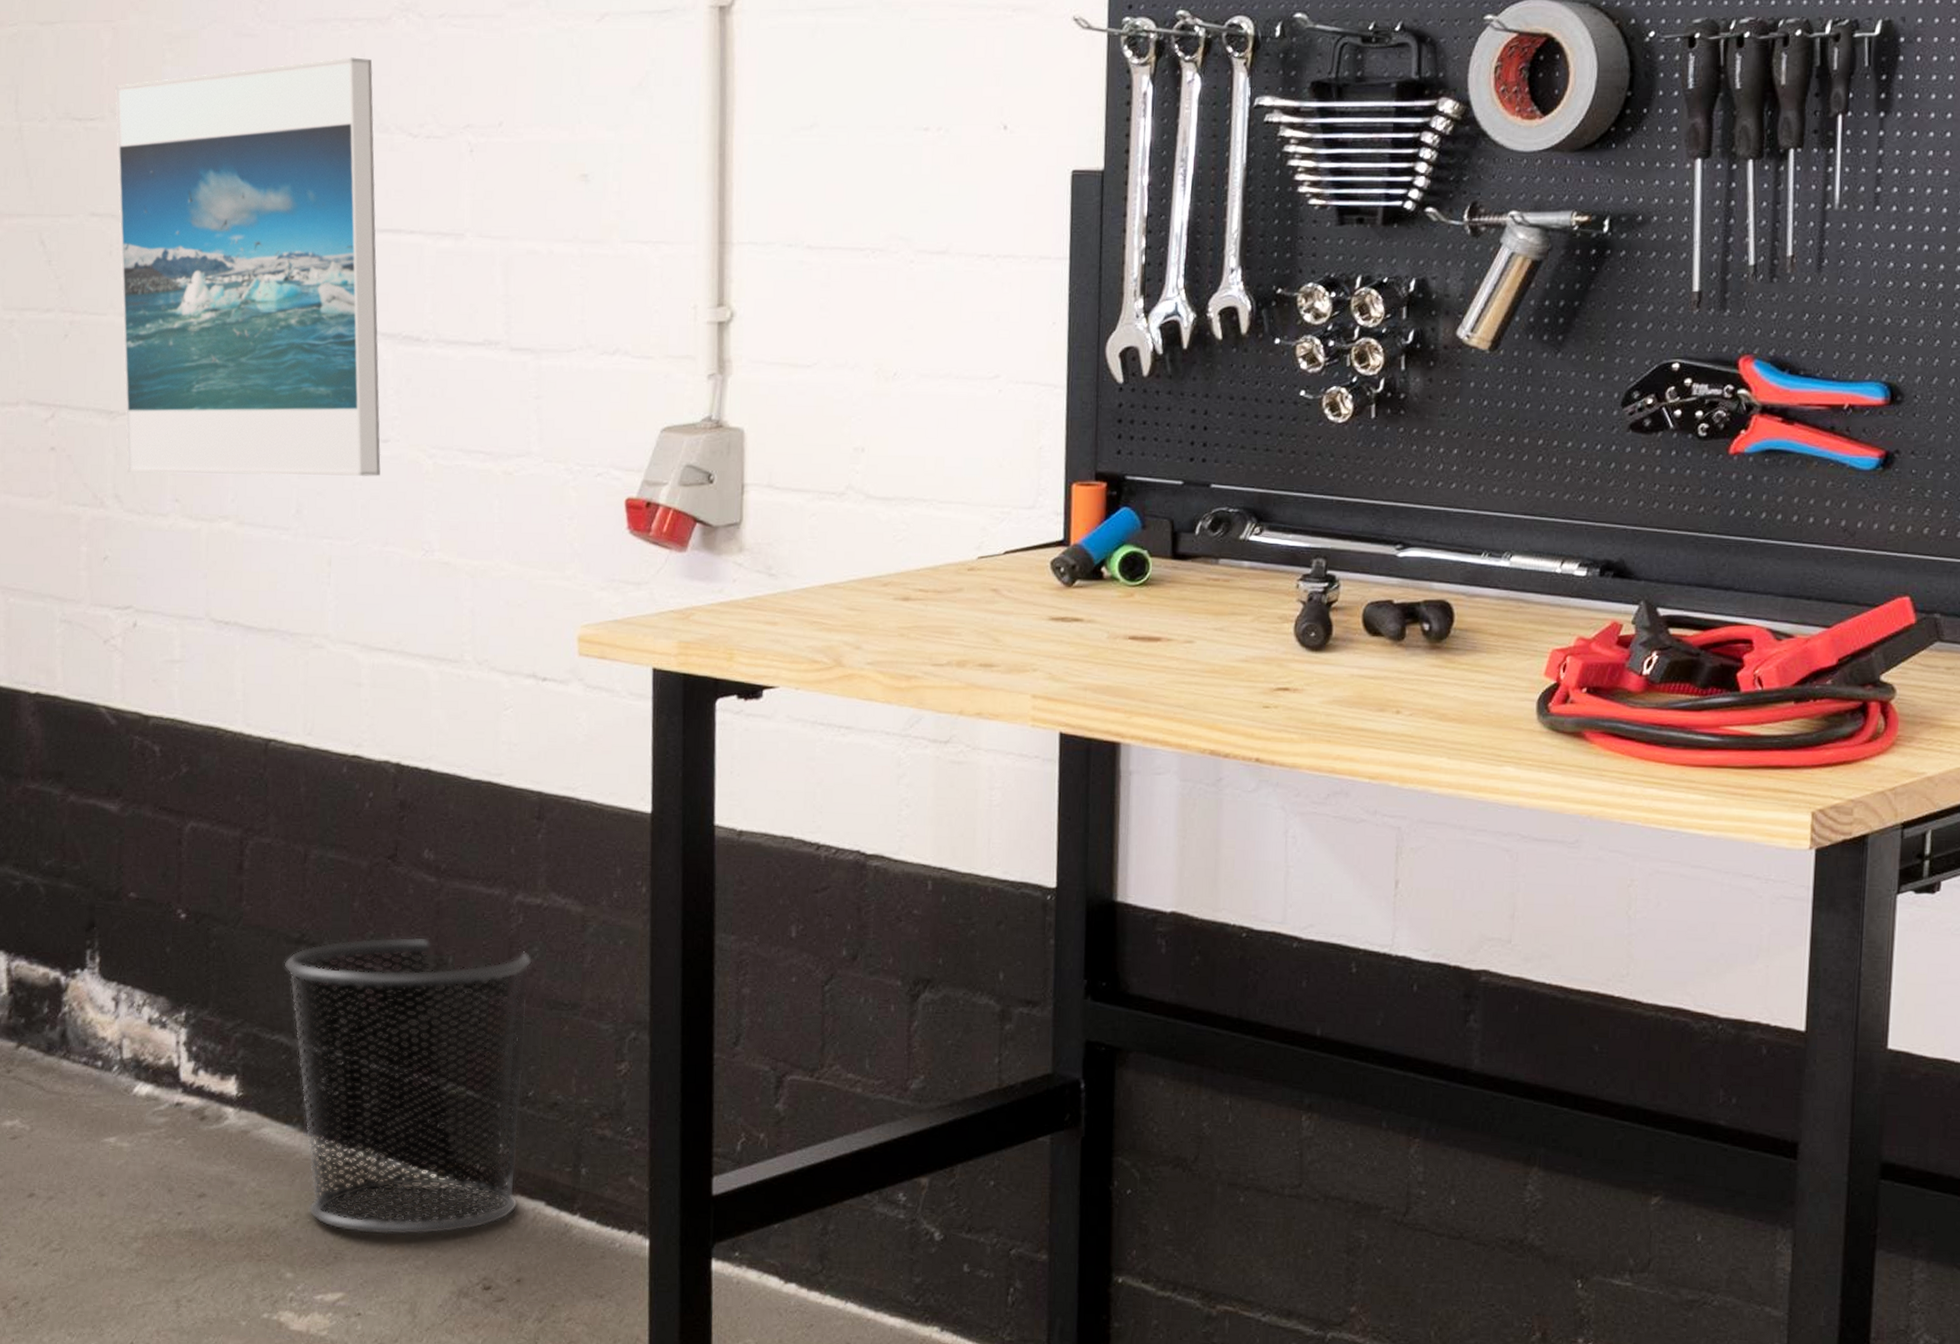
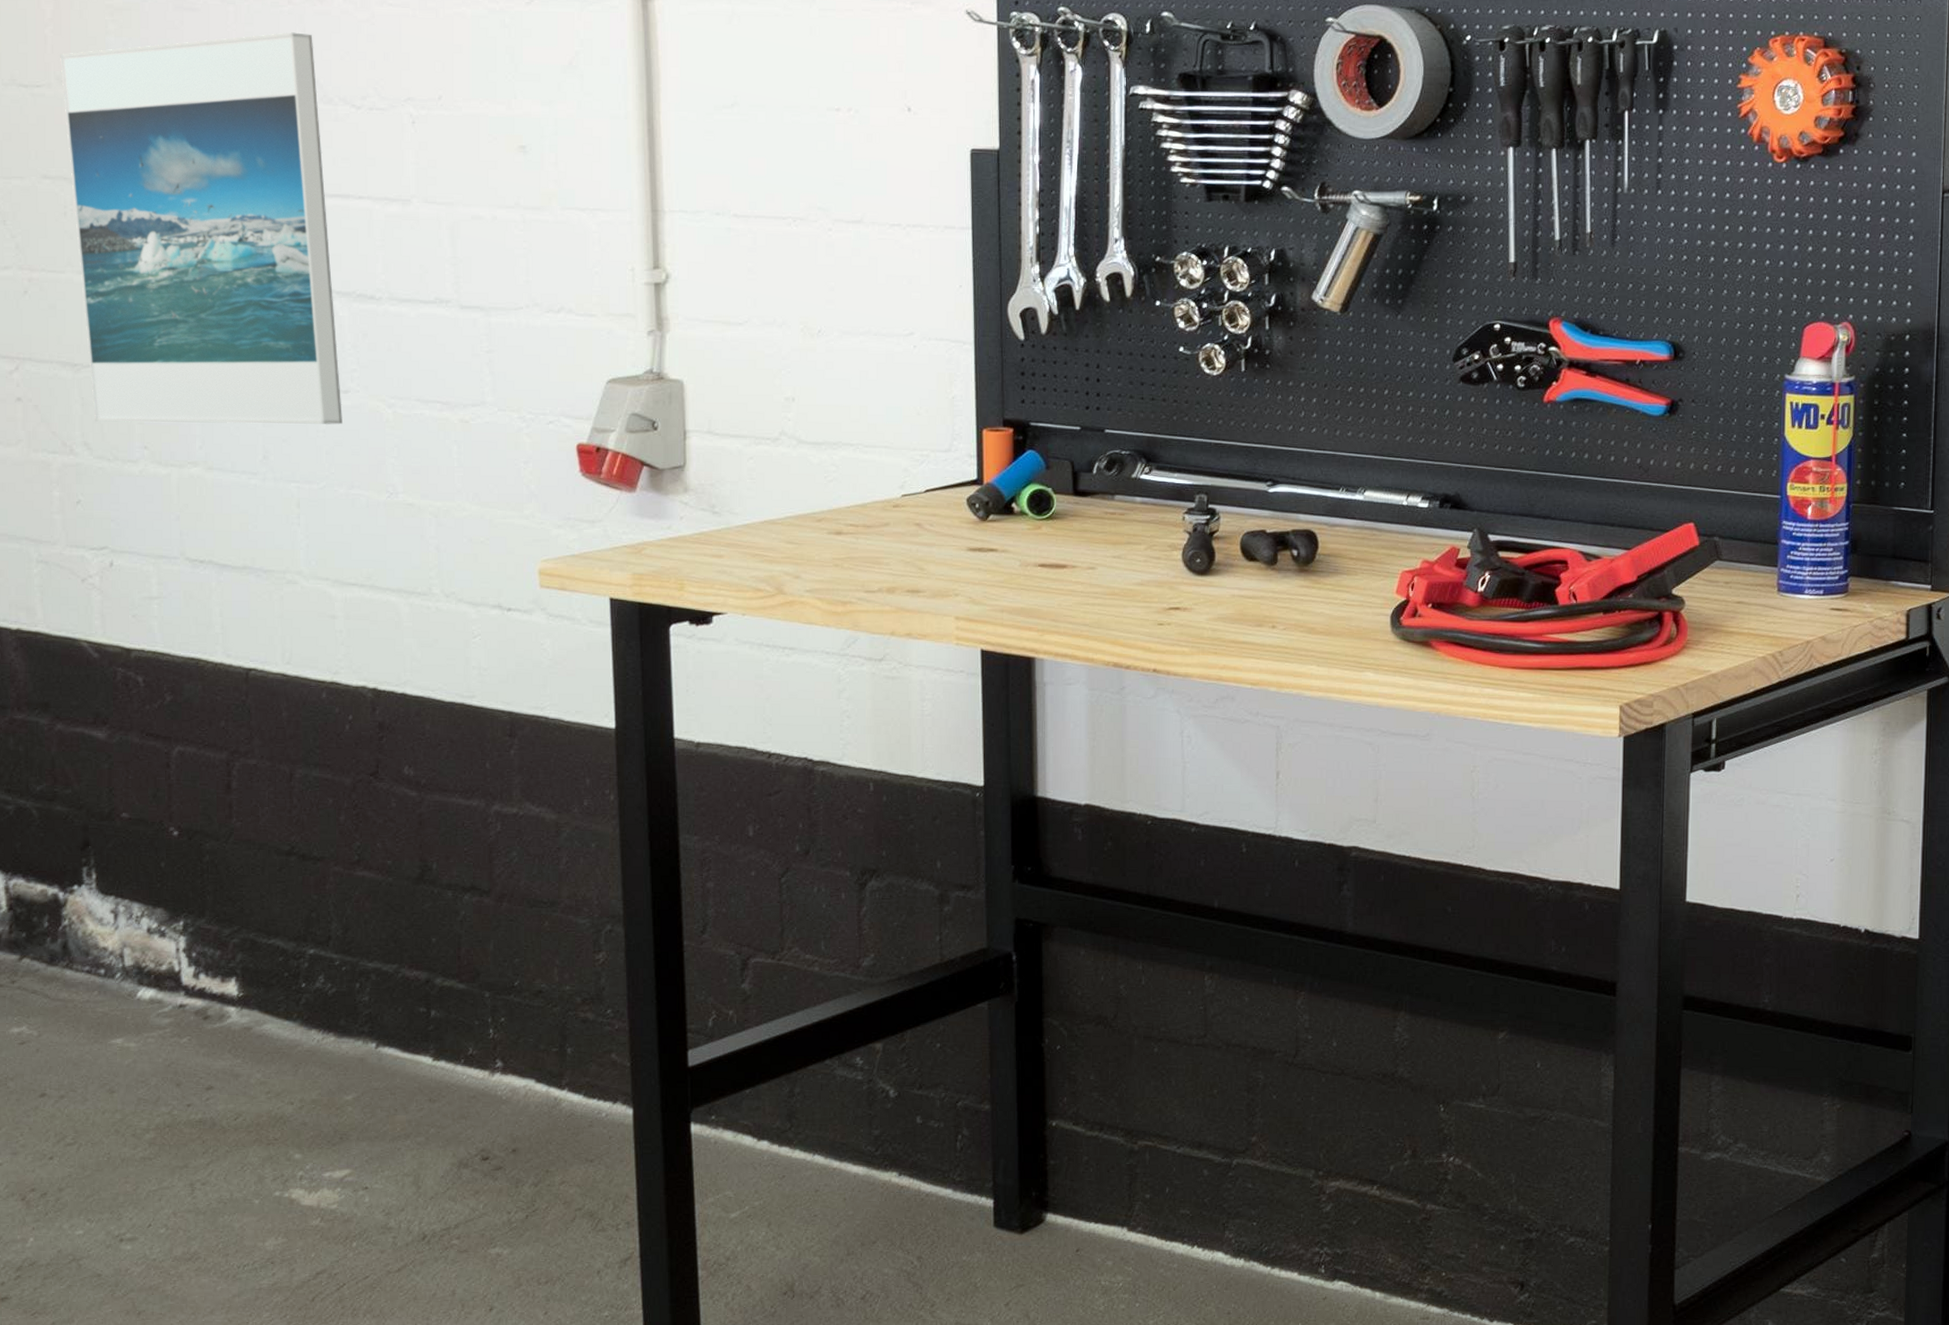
waste bin: present [284,937,532,1236] -> none [276,846,511,1116]

